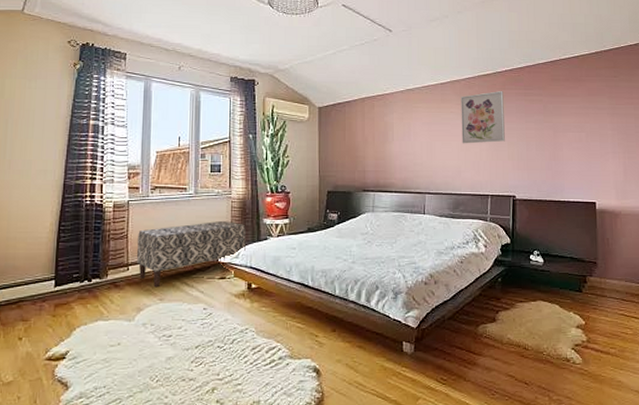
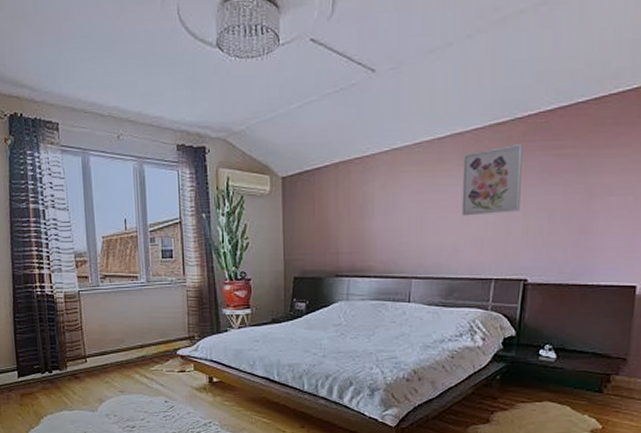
bench: present [137,221,246,286] -> none [91,312,205,379]

